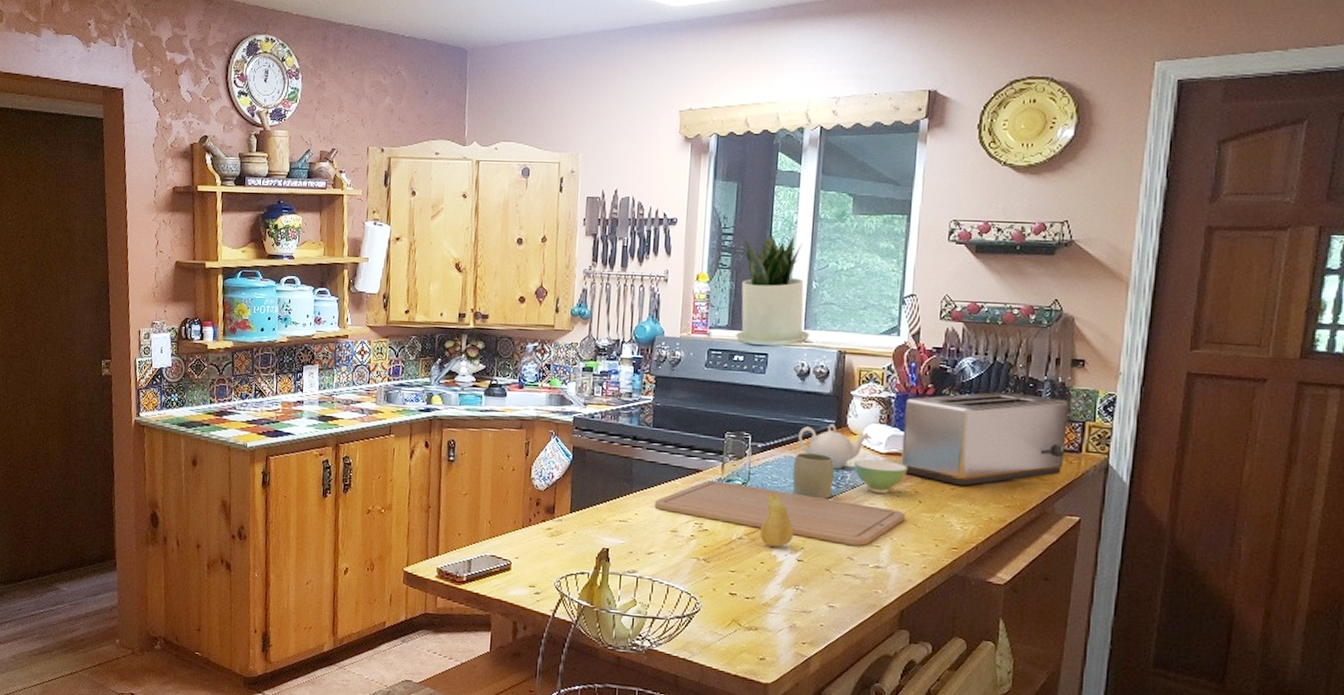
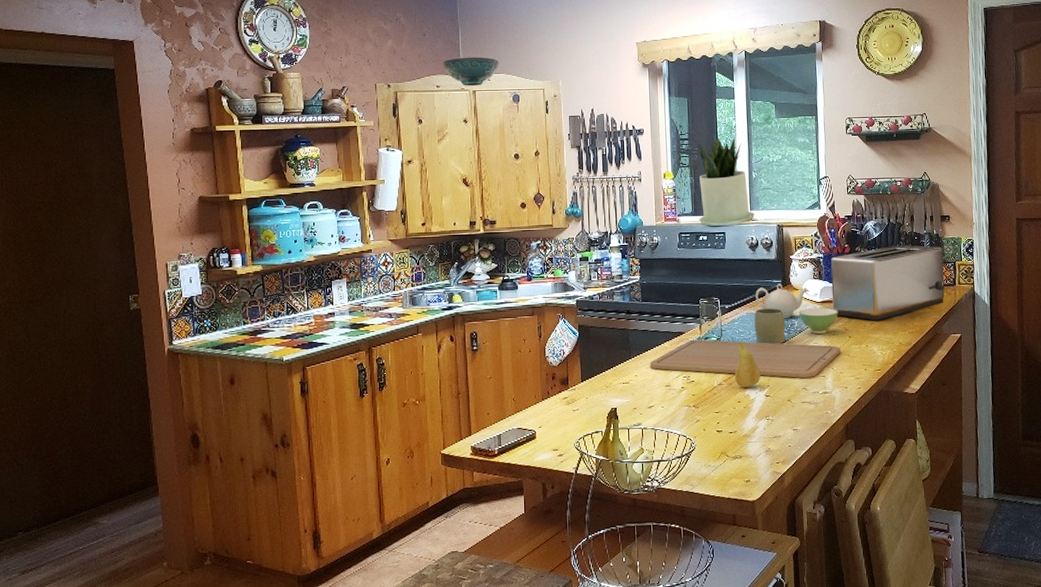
decorative bowl: none [445,120,510,155] -> present [443,57,499,86]

